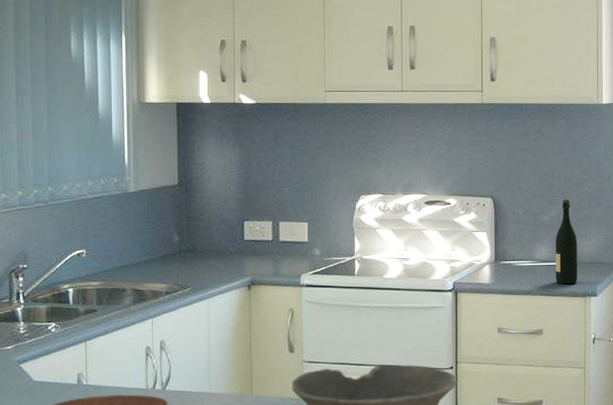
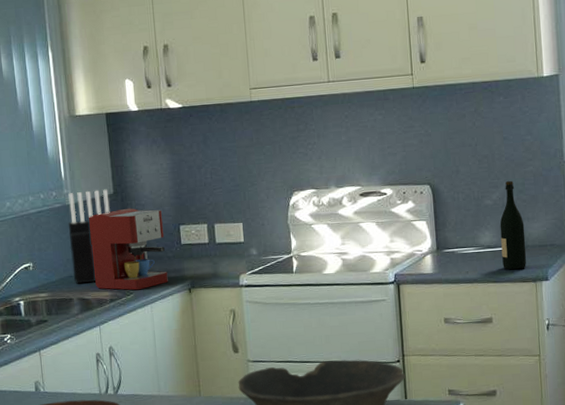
knife block: none [127,179,173,274] -> present [68,189,110,284]
coffee maker: none [150,200,228,284] -> present [89,208,168,290]

